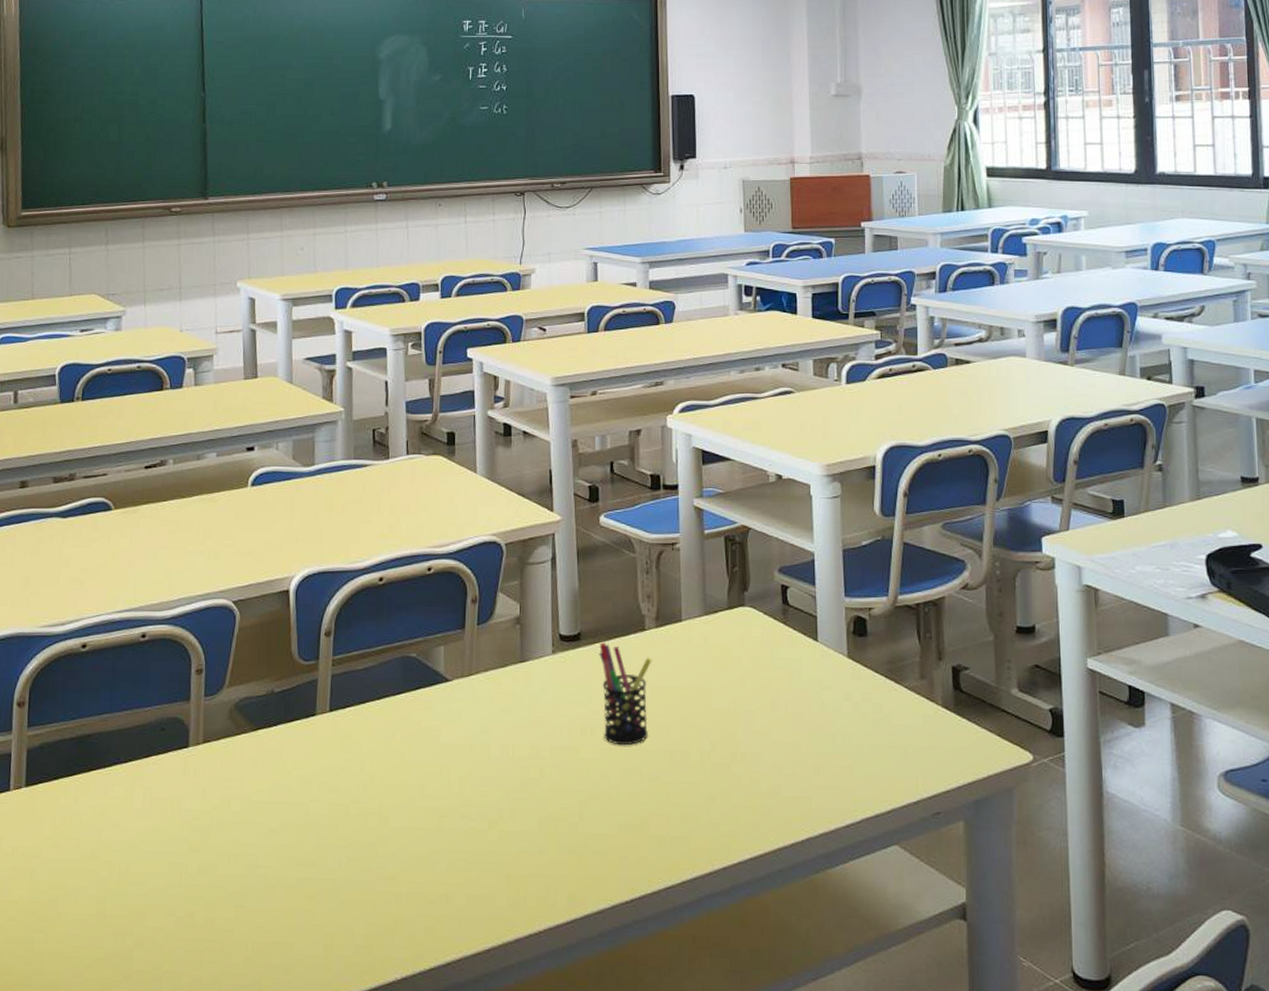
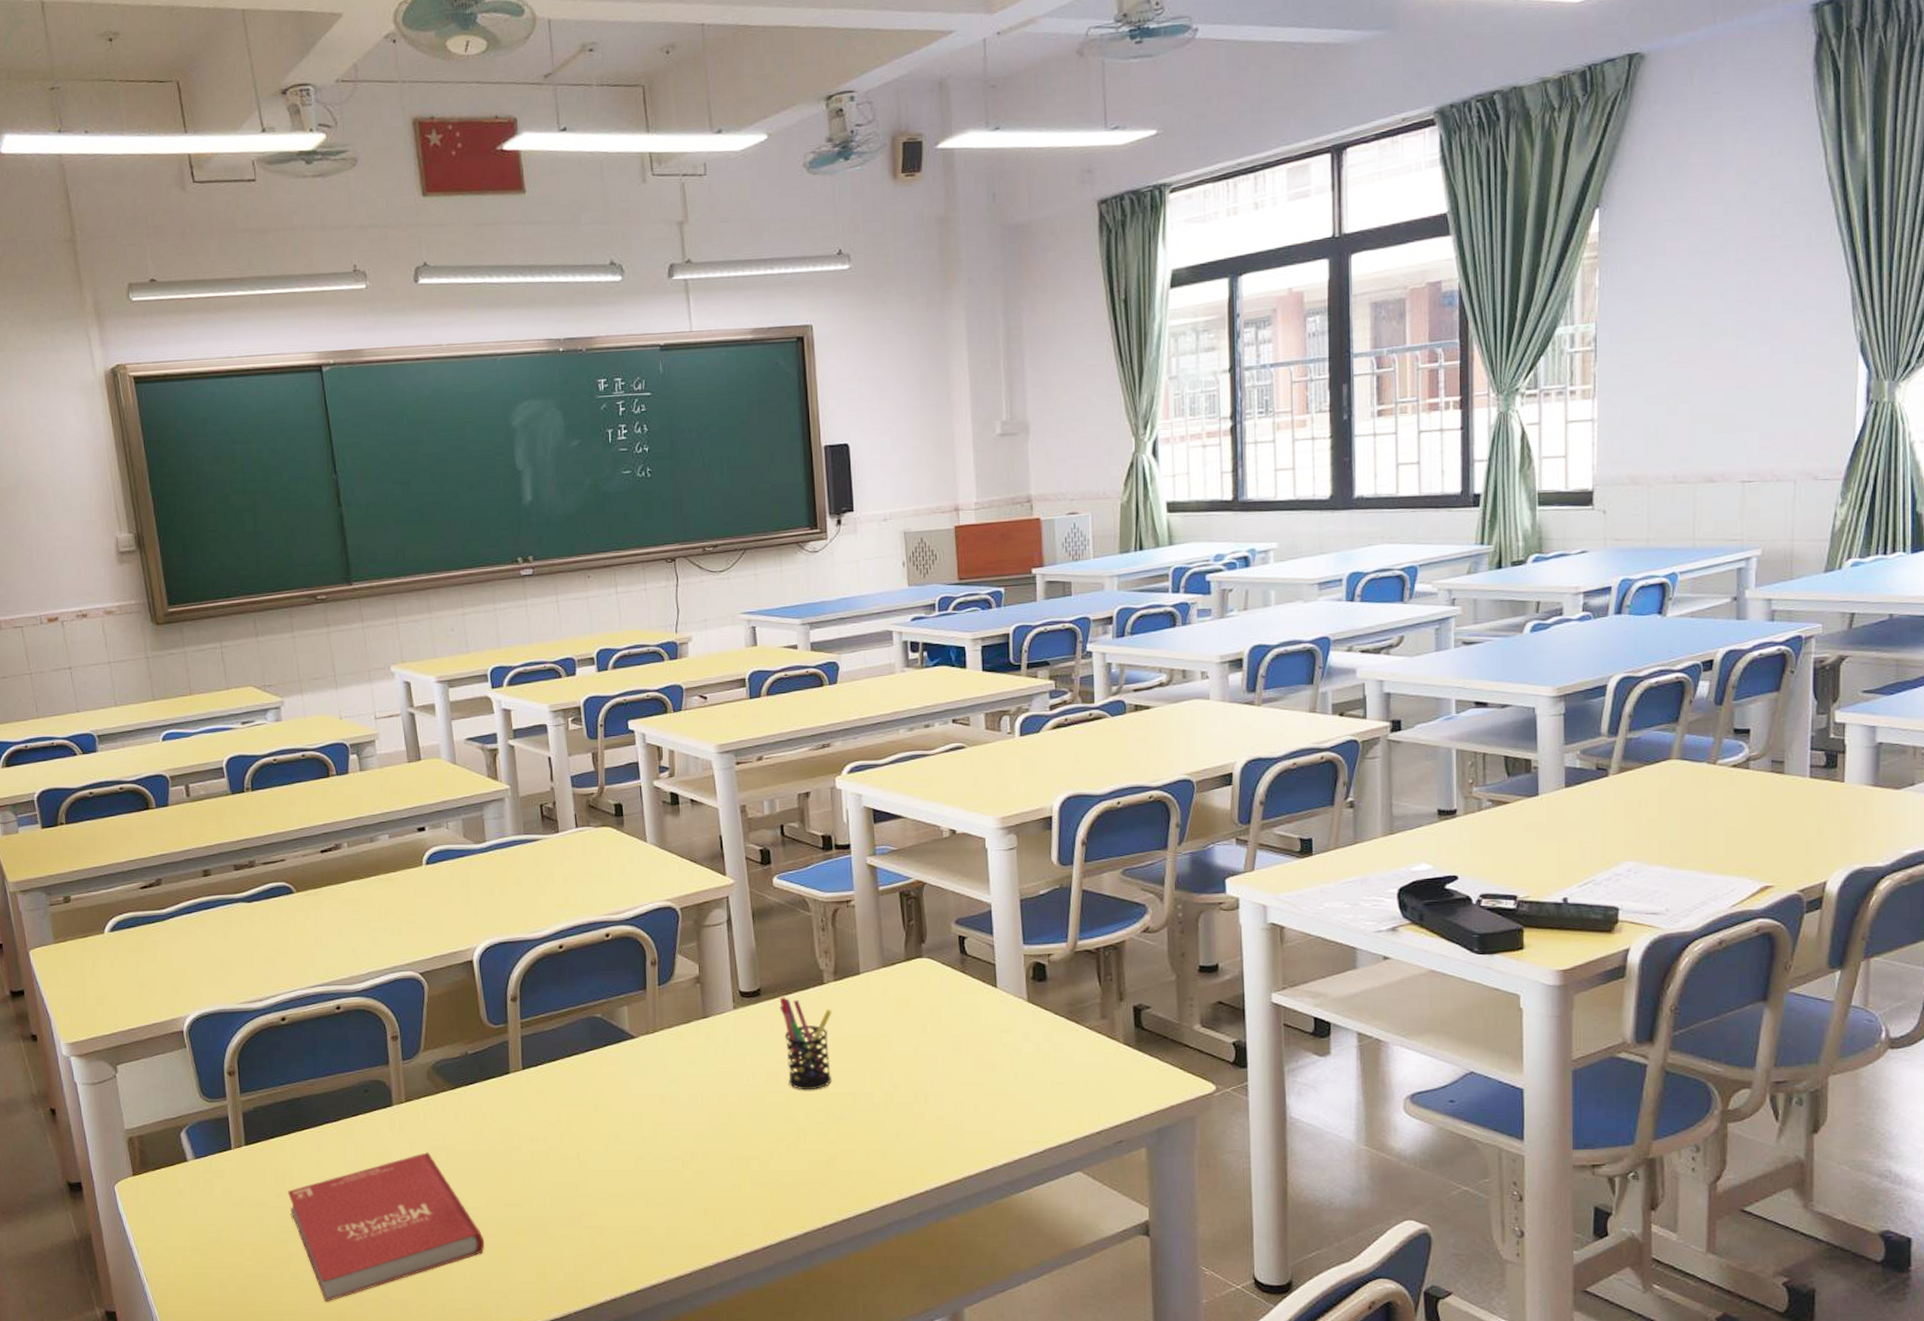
book: none [64,801,272,973] -> present [287,1152,485,1302]

